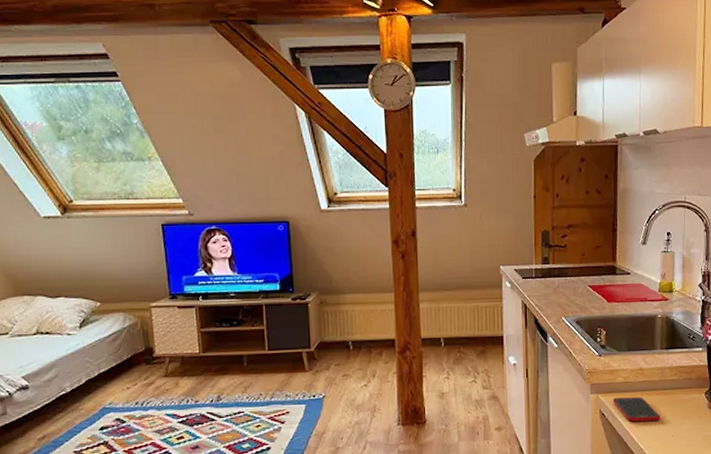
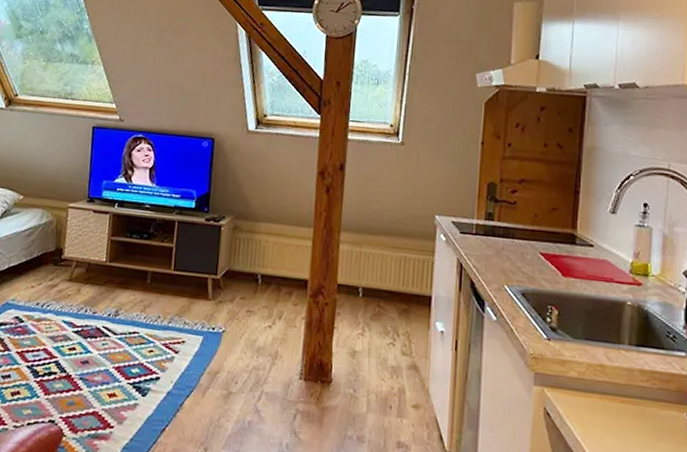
cell phone: present [612,397,661,422] -> none [561,395,625,437]

